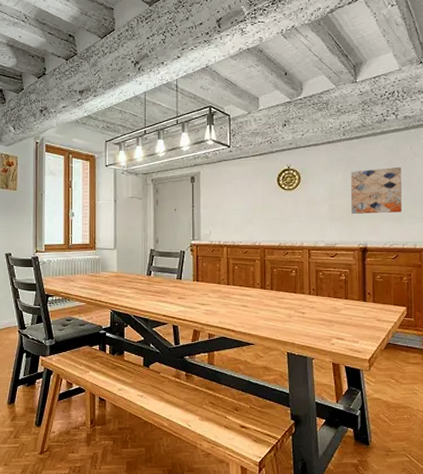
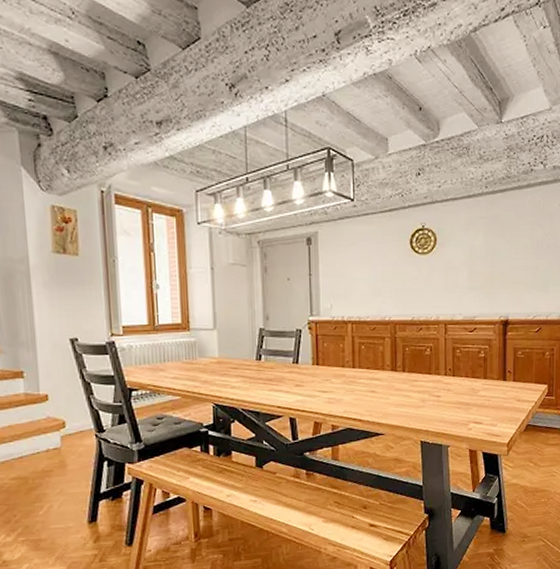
wall art: present [350,166,402,214] -> none [492,226,548,281]

